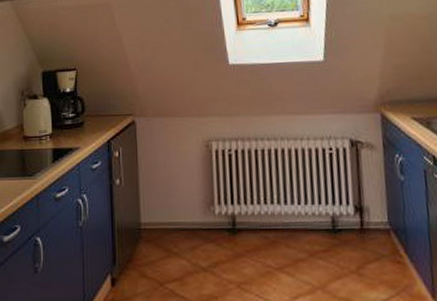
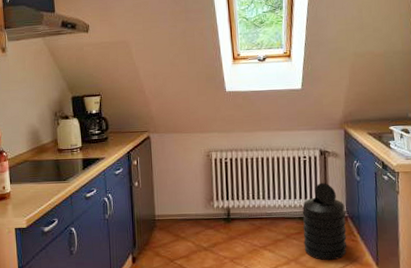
trash can: none [330,183,391,290] -> present [302,183,347,261]

